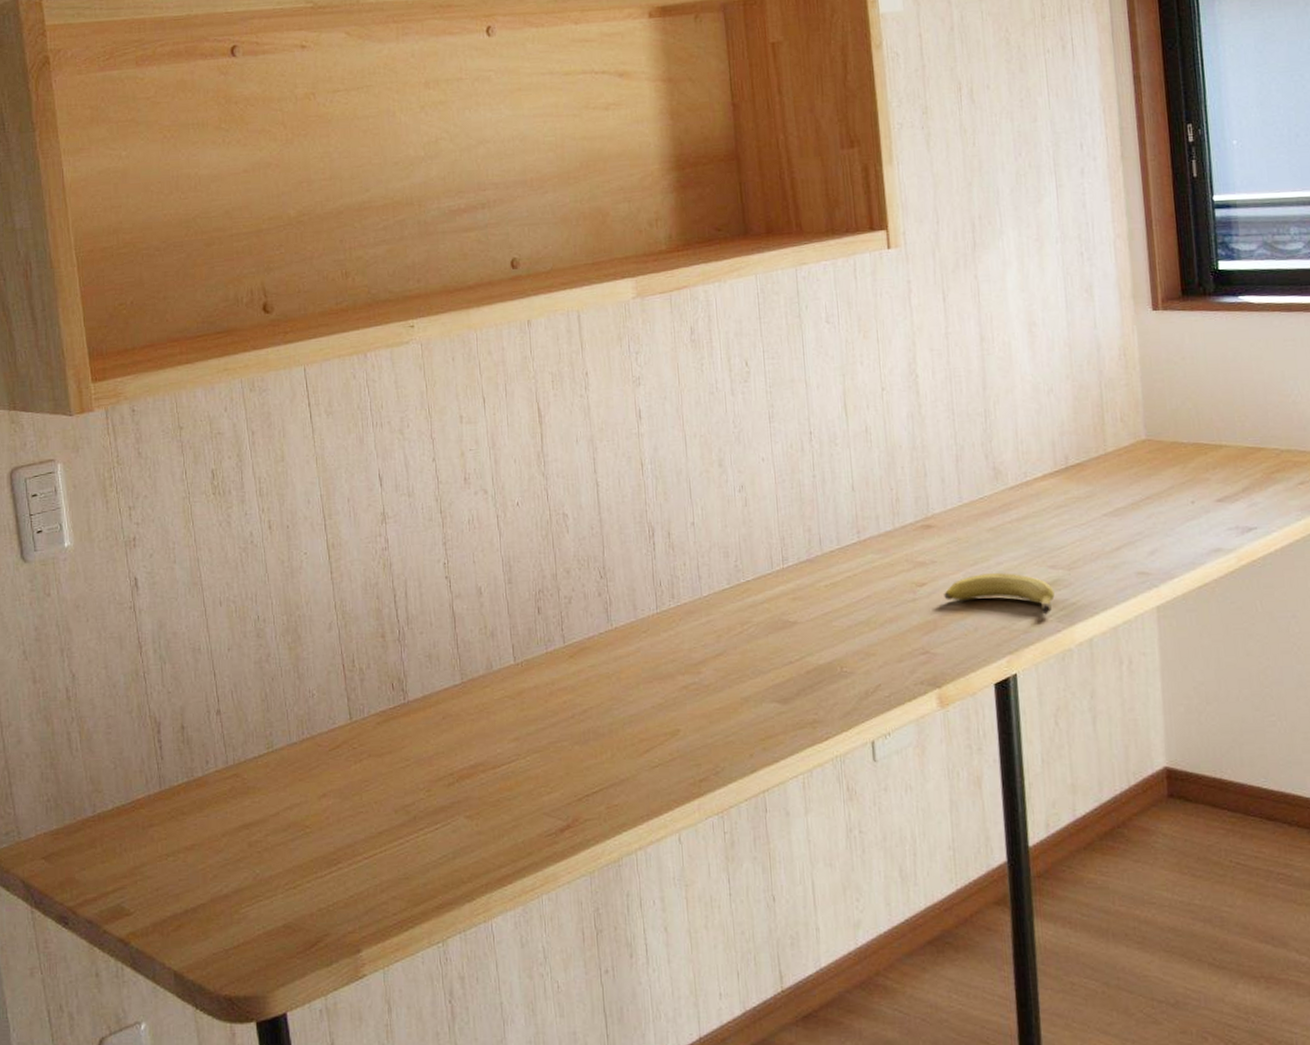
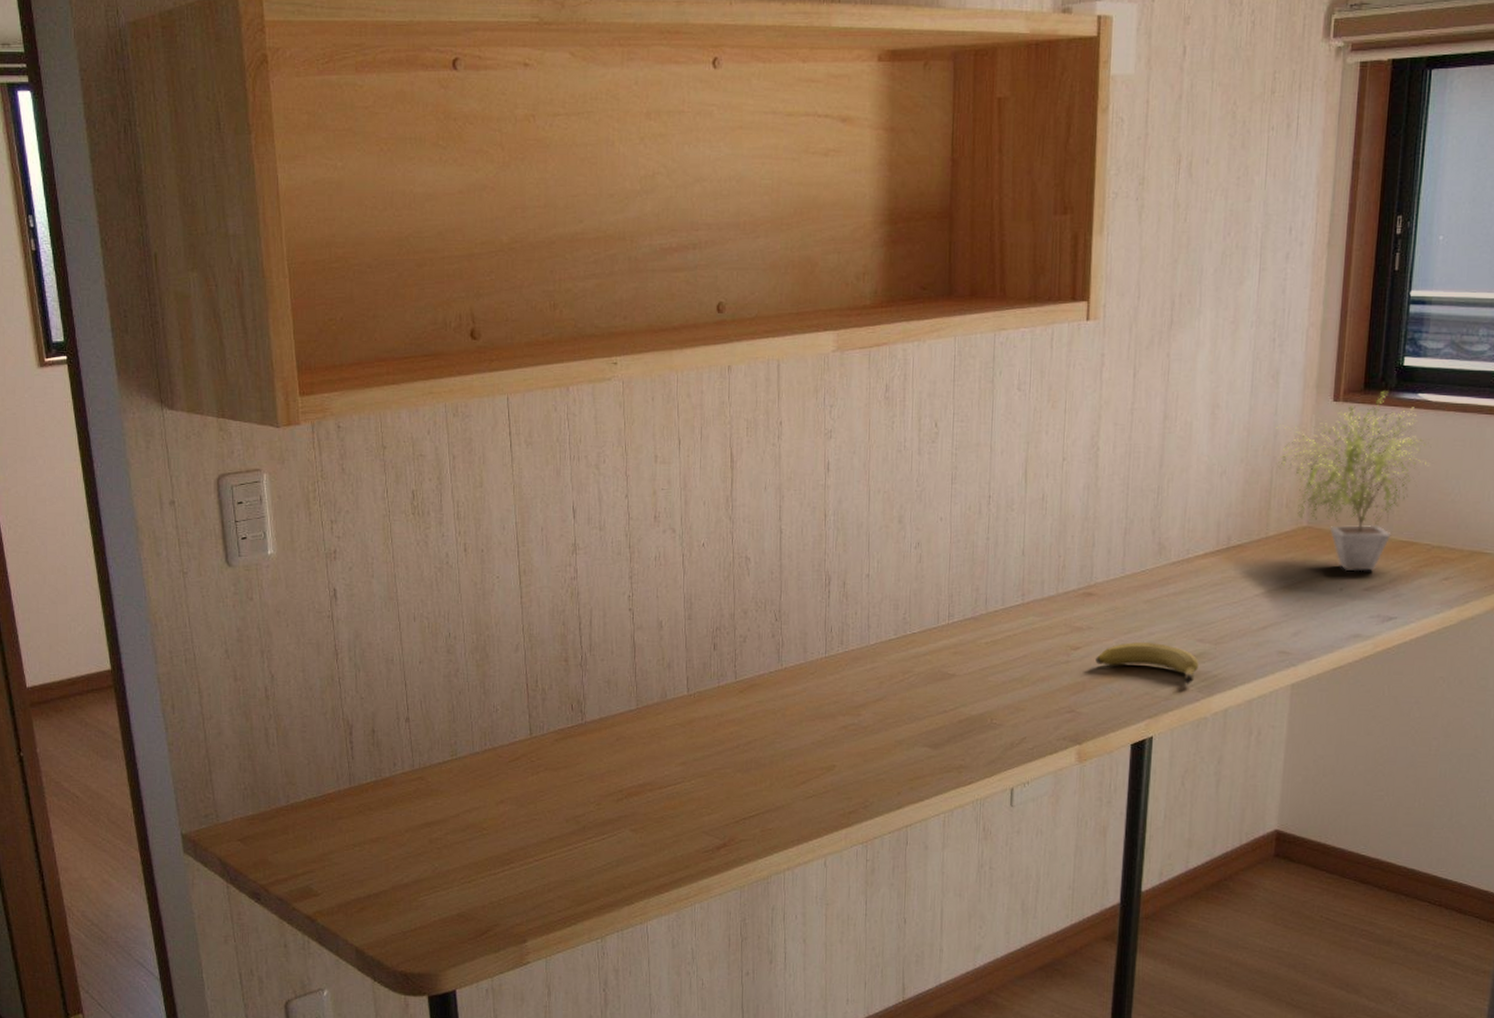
potted plant: none [1097,295,1263,482] -> present [1275,389,1429,571]

